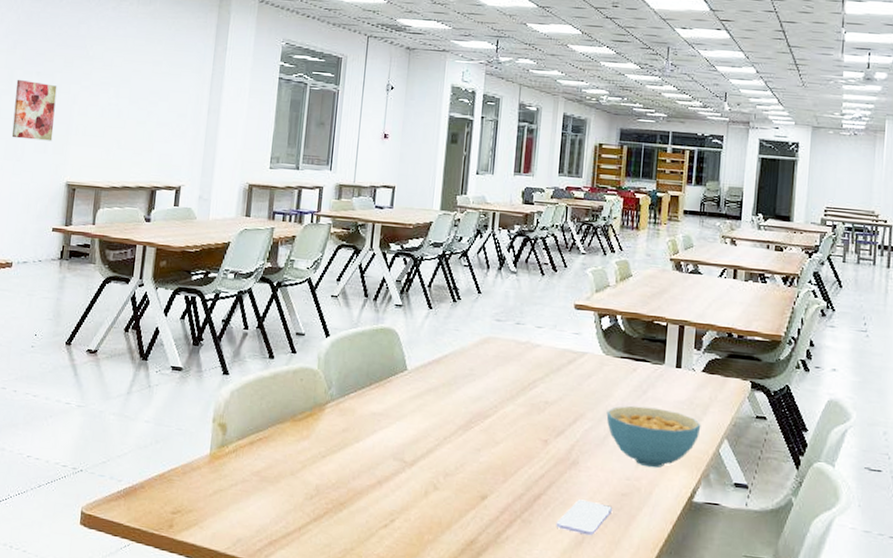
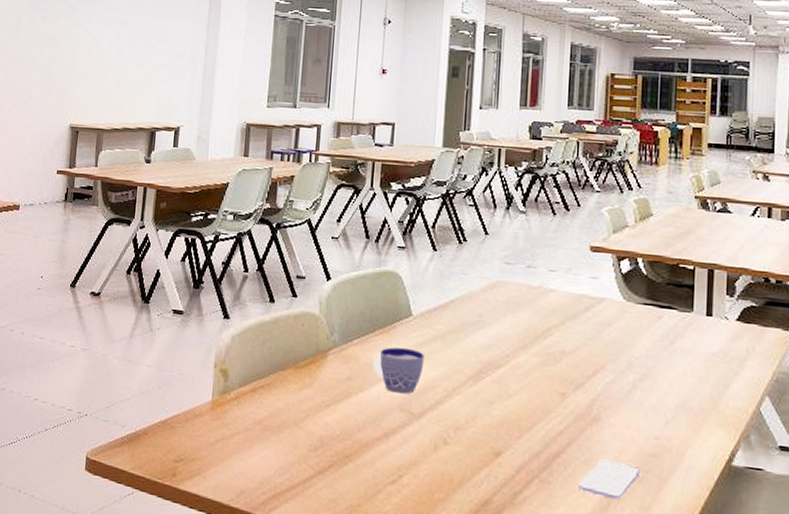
wall art: present [11,79,57,141] -> none [18,25,61,85]
cup: none [367,400,418,444] -> present [372,347,424,394]
cereal bowl: present [606,405,701,468] -> none [630,357,738,427]

